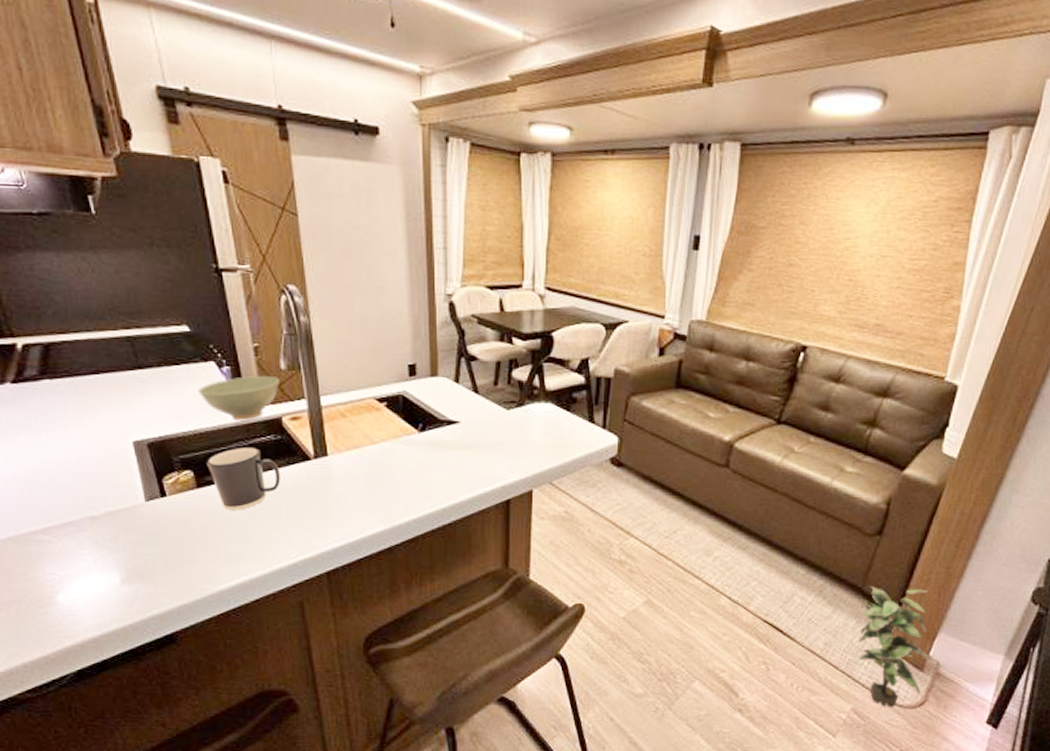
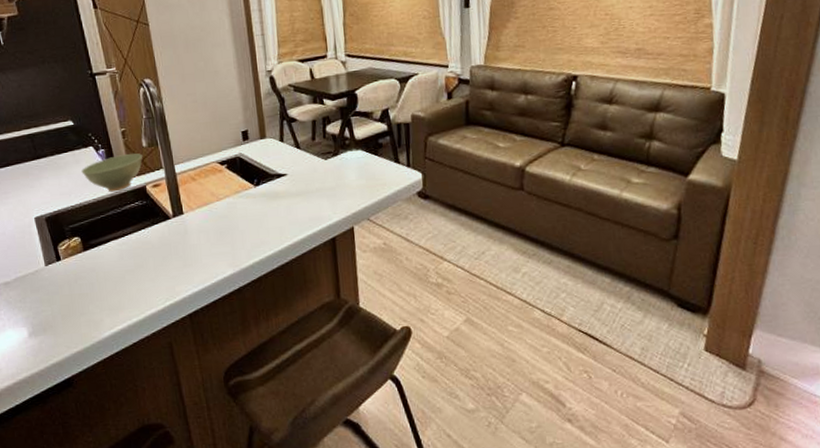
mug: present [207,446,280,510] -> none [90,212,148,267]
potted plant: present [857,586,932,707] -> none [669,288,753,409]

